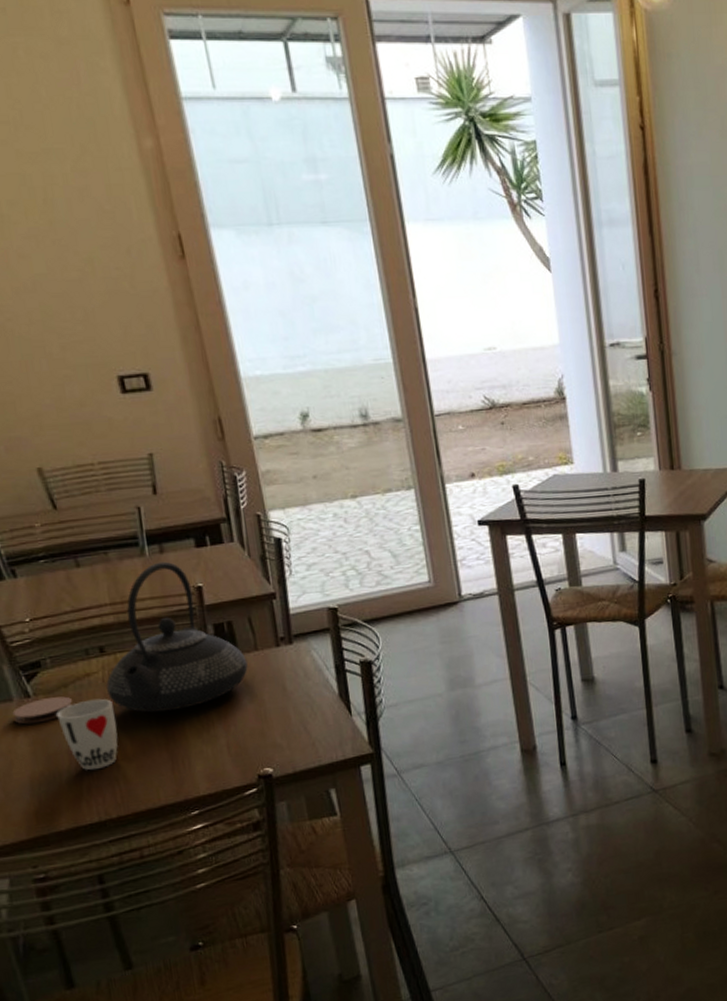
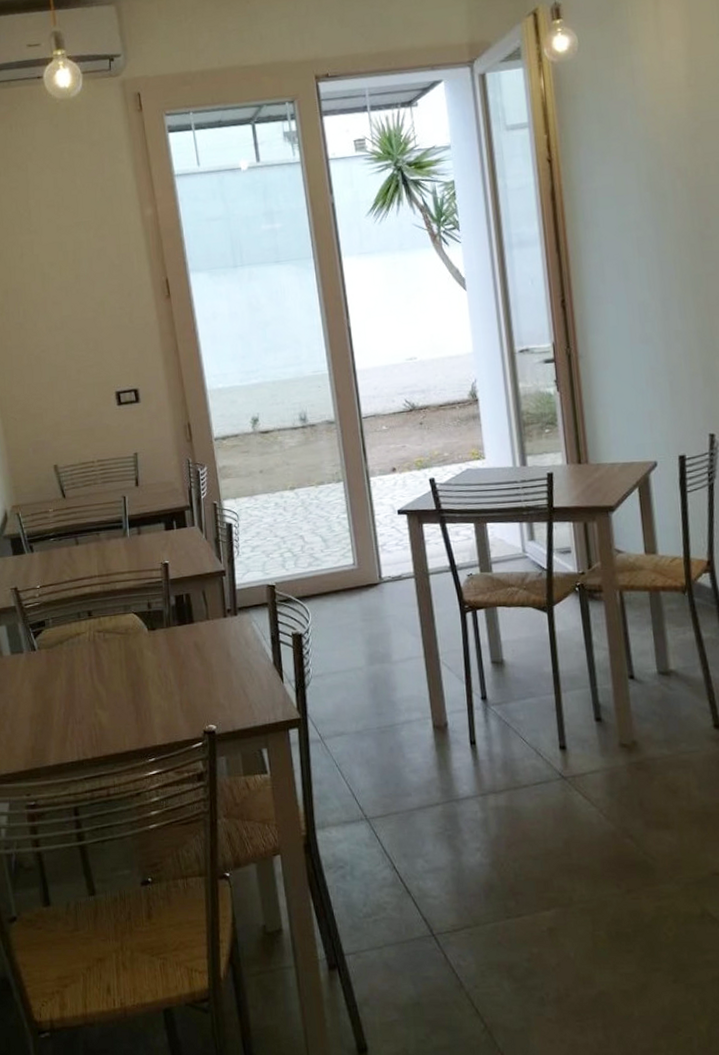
coaster: present [12,696,73,725] -> none [22,651,66,673]
cup: present [56,698,118,771] -> none [53,655,97,716]
teapot: present [106,561,248,713] -> none [91,541,200,669]

